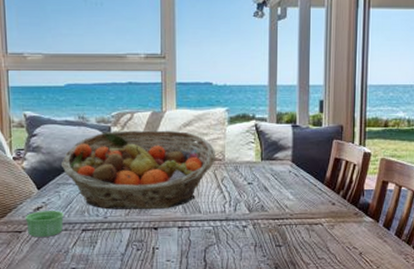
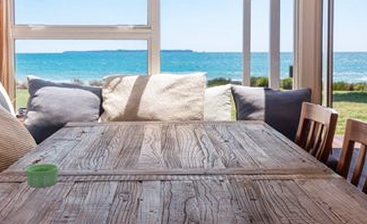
fruit basket: present [60,130,217,210] -> none [57,92,196,164]

